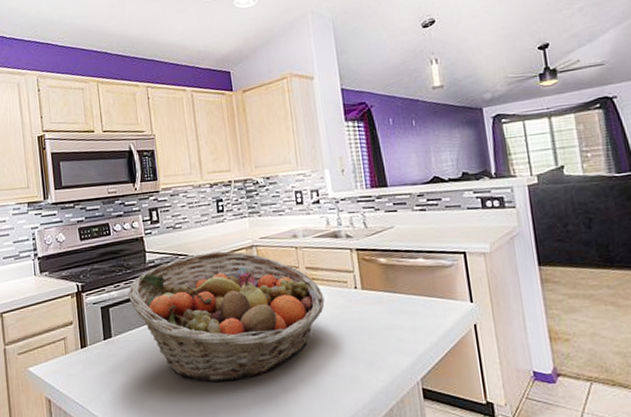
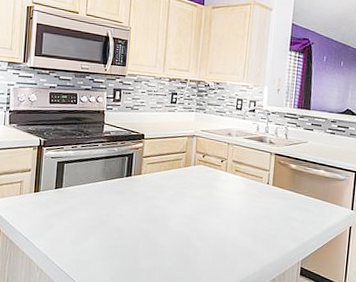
fruit basket: present [127,251,325,383] -> none [82,133,242,239]

